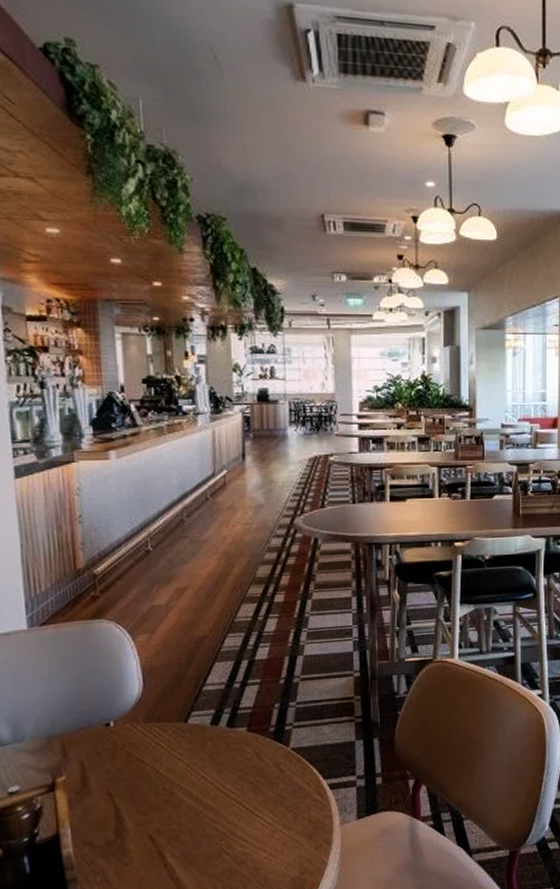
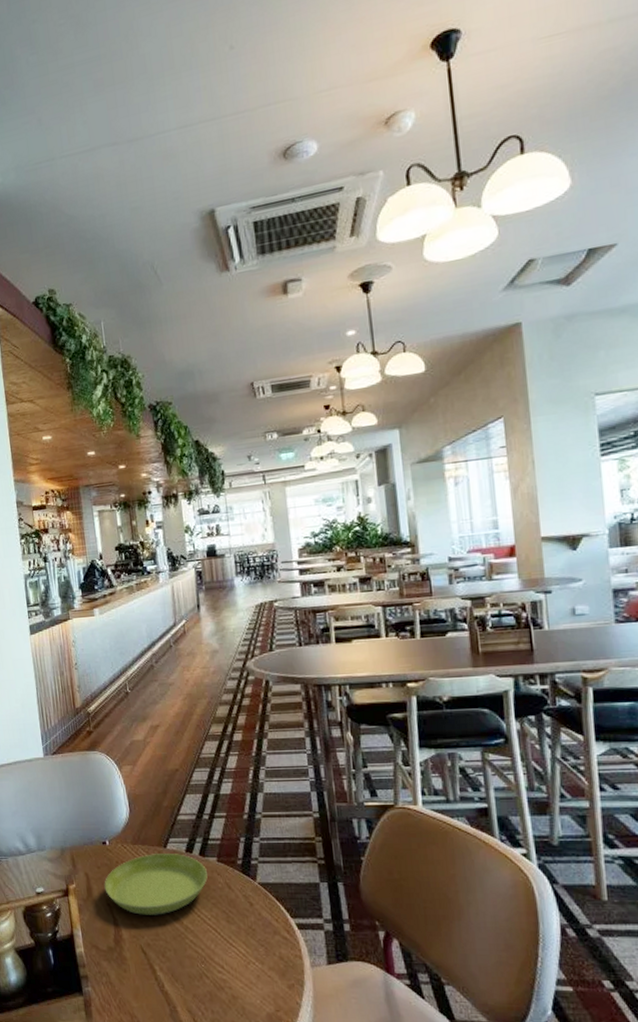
saucer: none [104,727,235,800] -> present [104,854,208,915]

